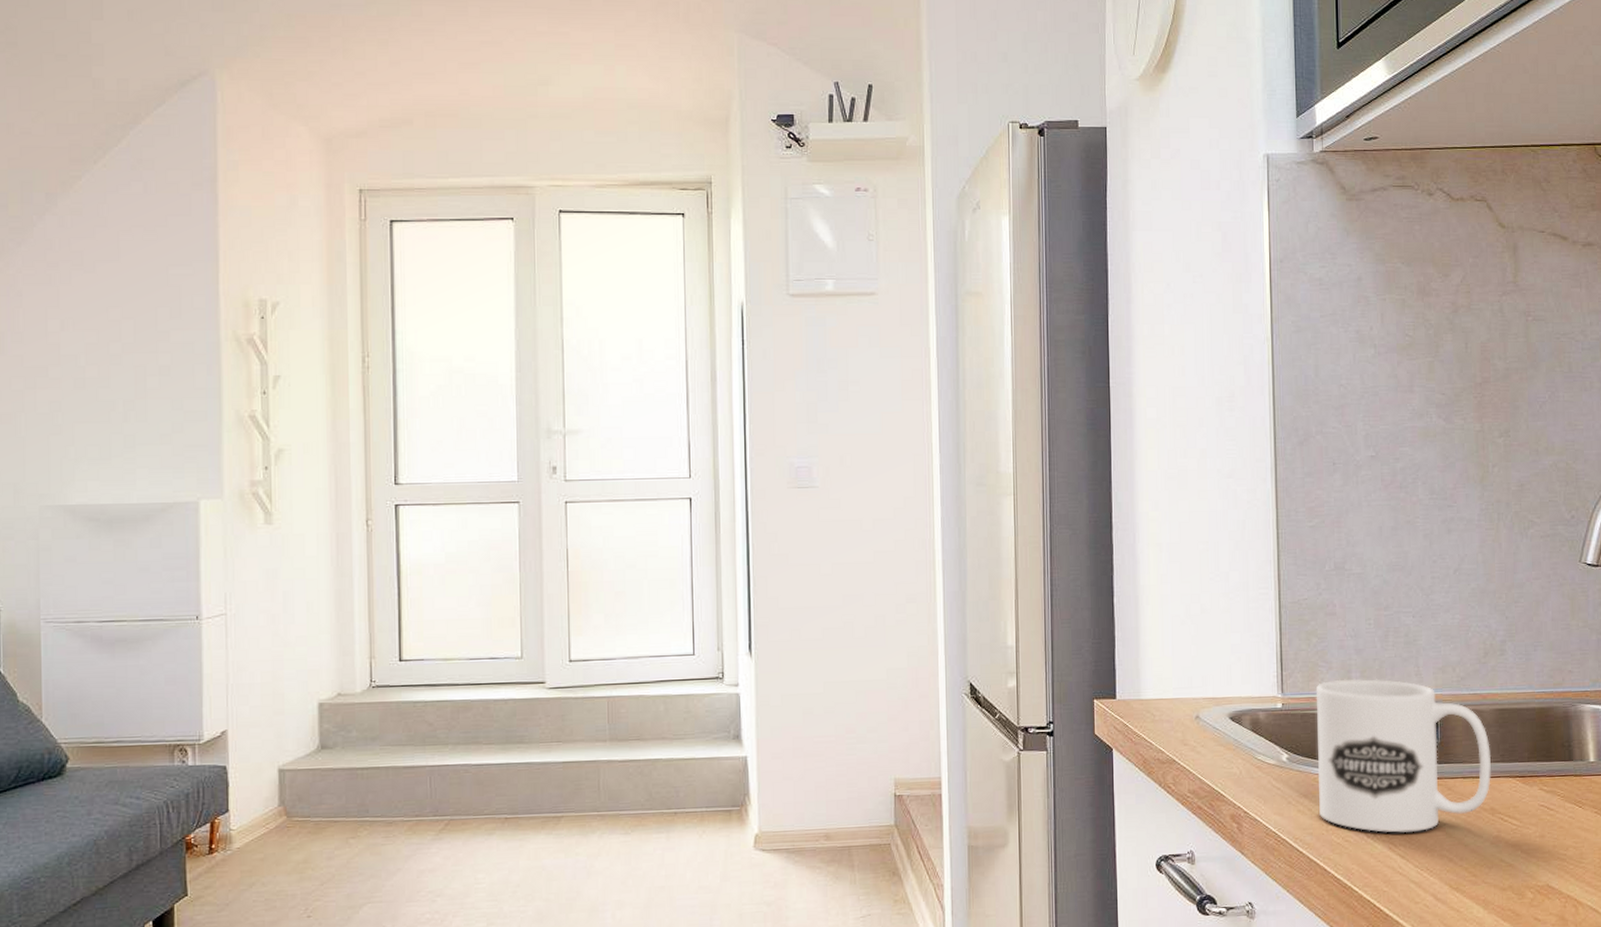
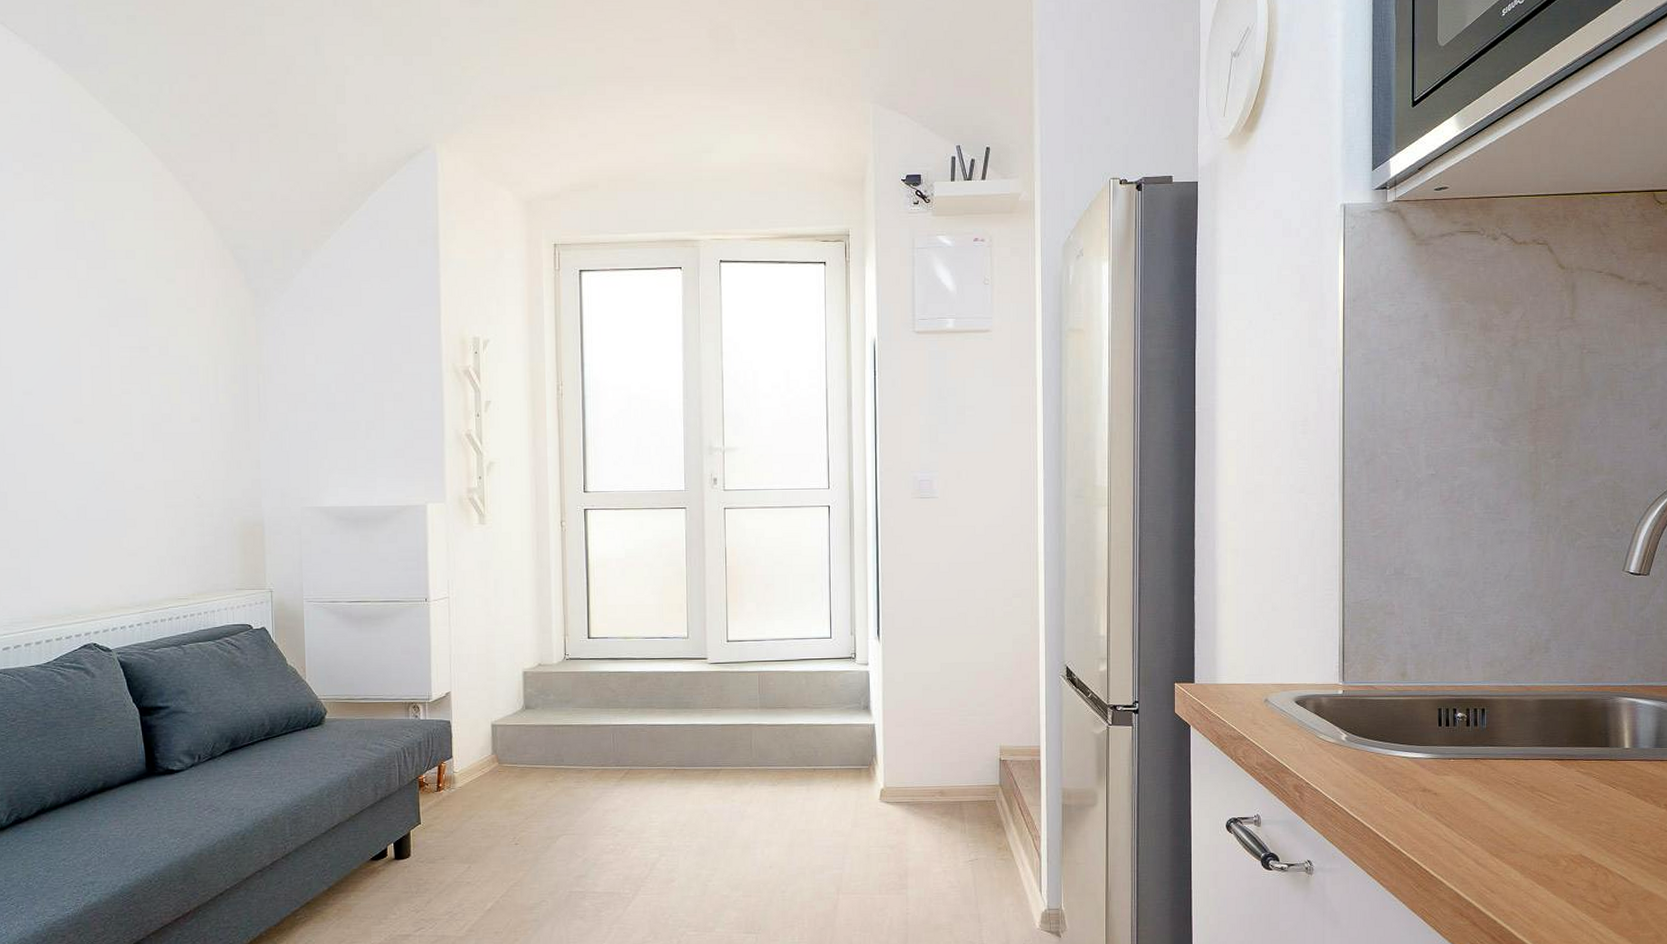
mug: present [1315,678,1491,833] -> none [1373,670,1532,805]

